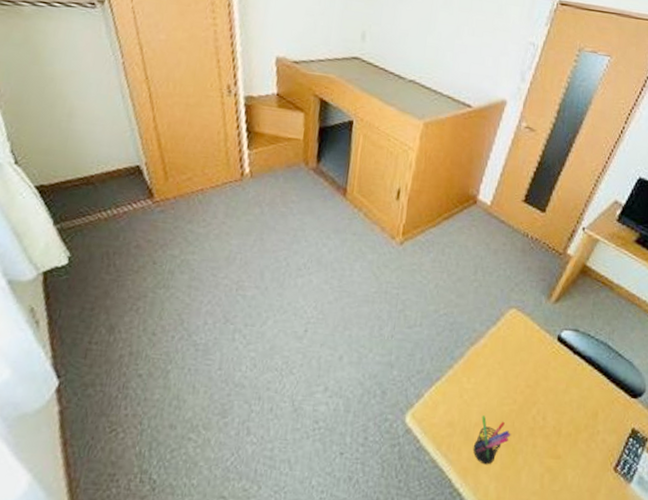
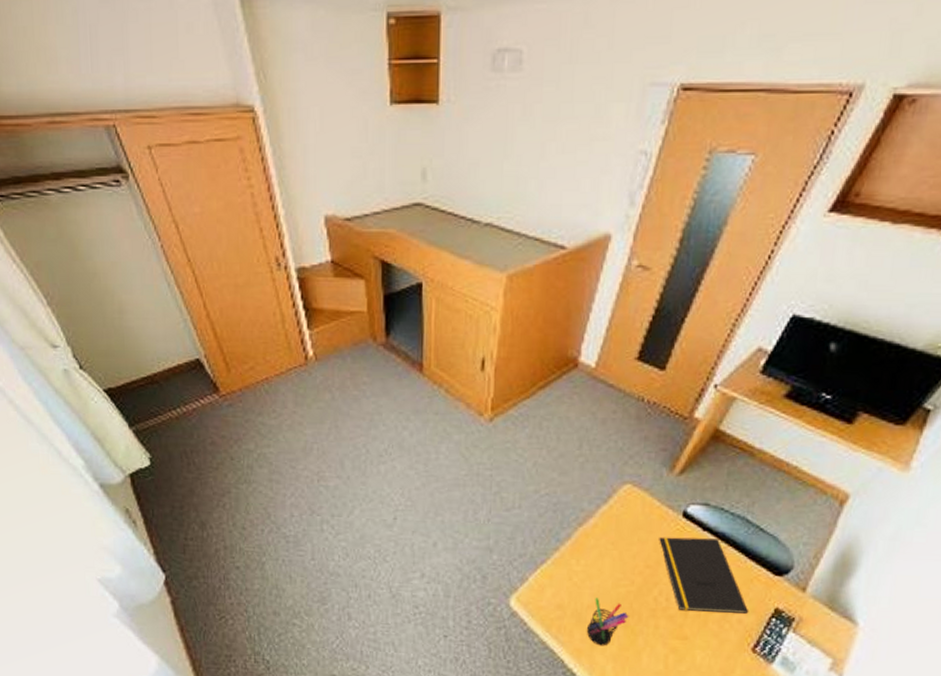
notepad: none [538,358,610,435] -> present [659,537,748,615]

